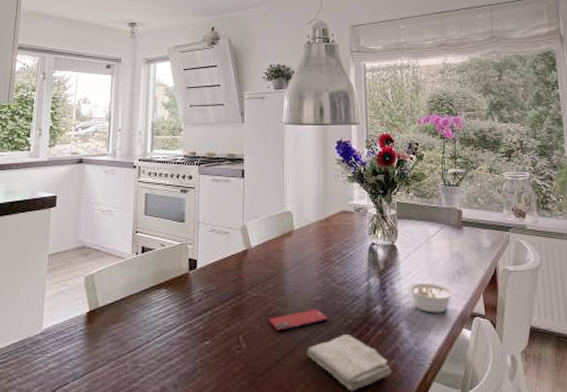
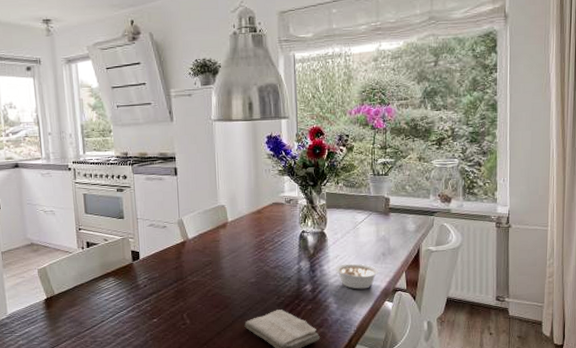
smartphone: present [268,308,329,331] -> none [209,289,263,309]

